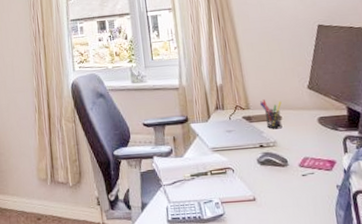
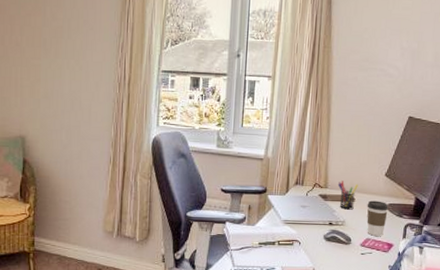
coffee cup: none [295,115,322,154] -> present [366,200,388,236]

